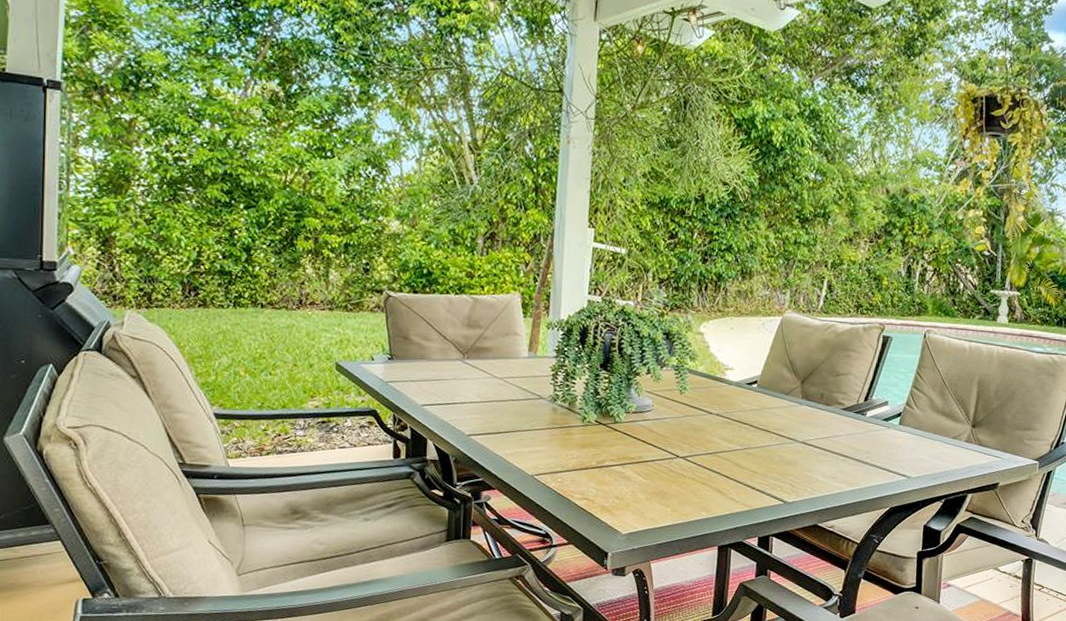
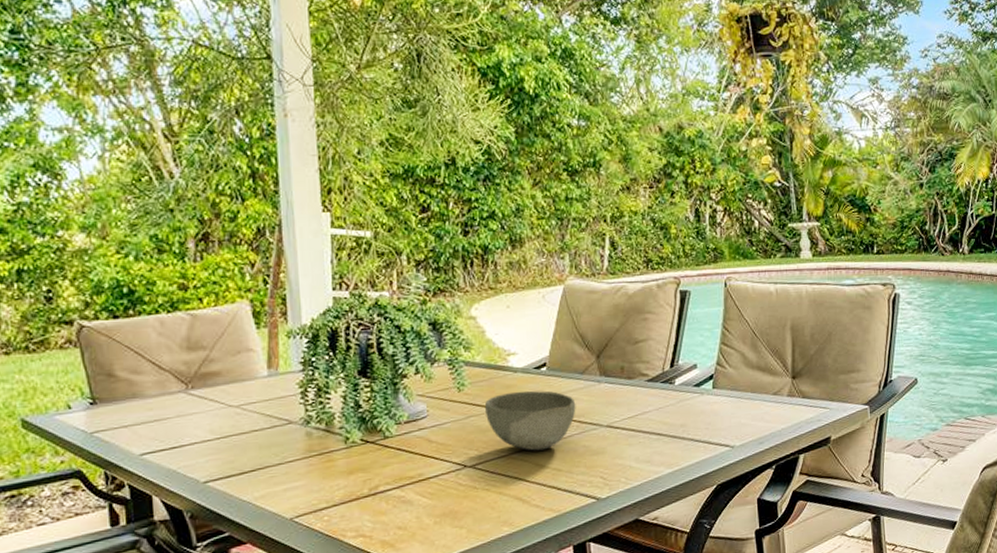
bowl: none [700,401,778,454] -> present [484,390,576,451]

